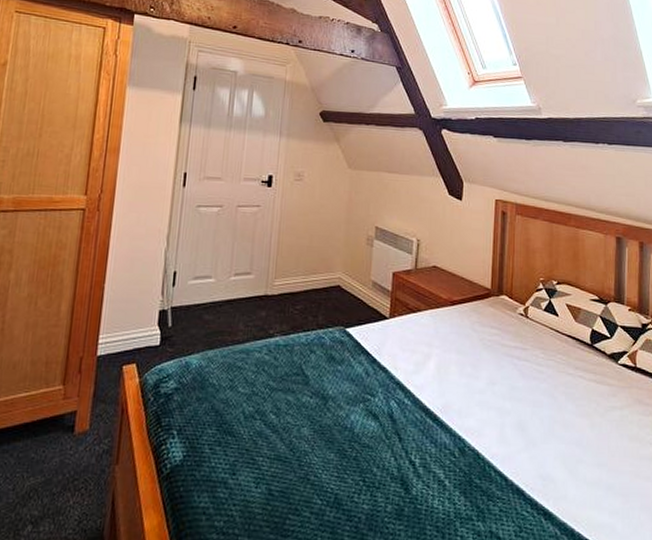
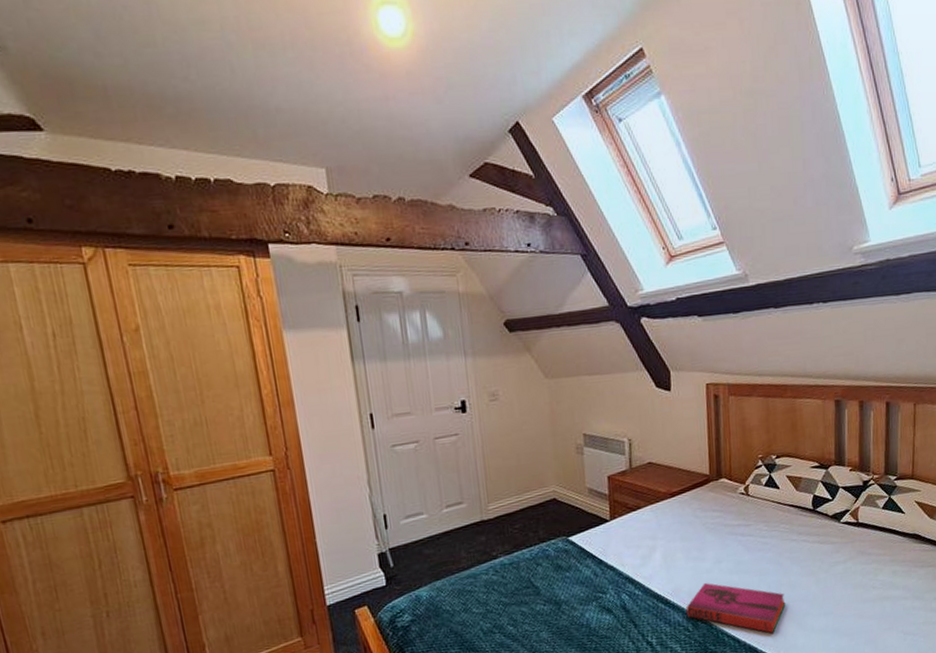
hardback book: none [454,405,558,477] -> present [686,583,786,634]

